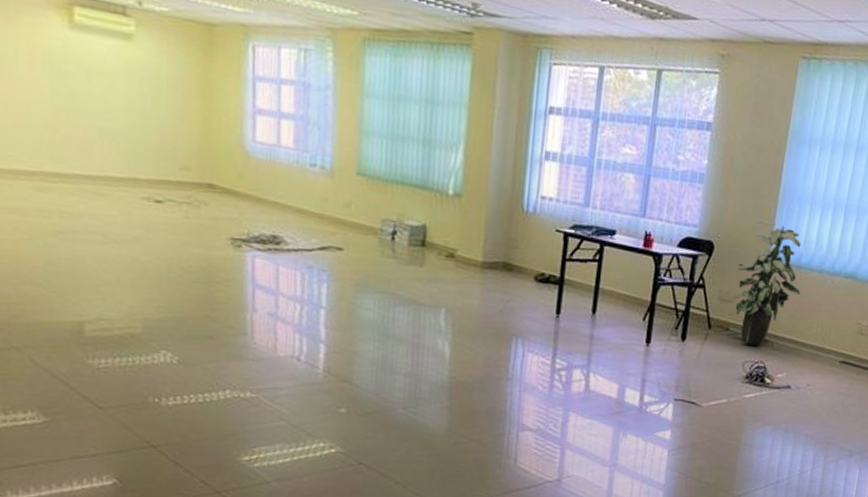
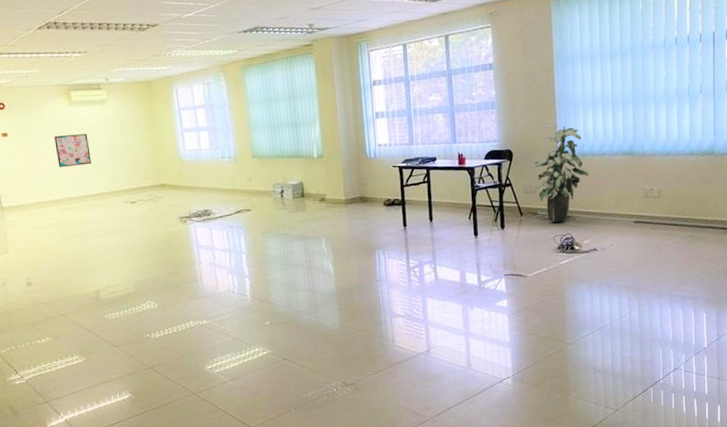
wall art: none [35,71,96,129] -> present [54,133,92,167]

